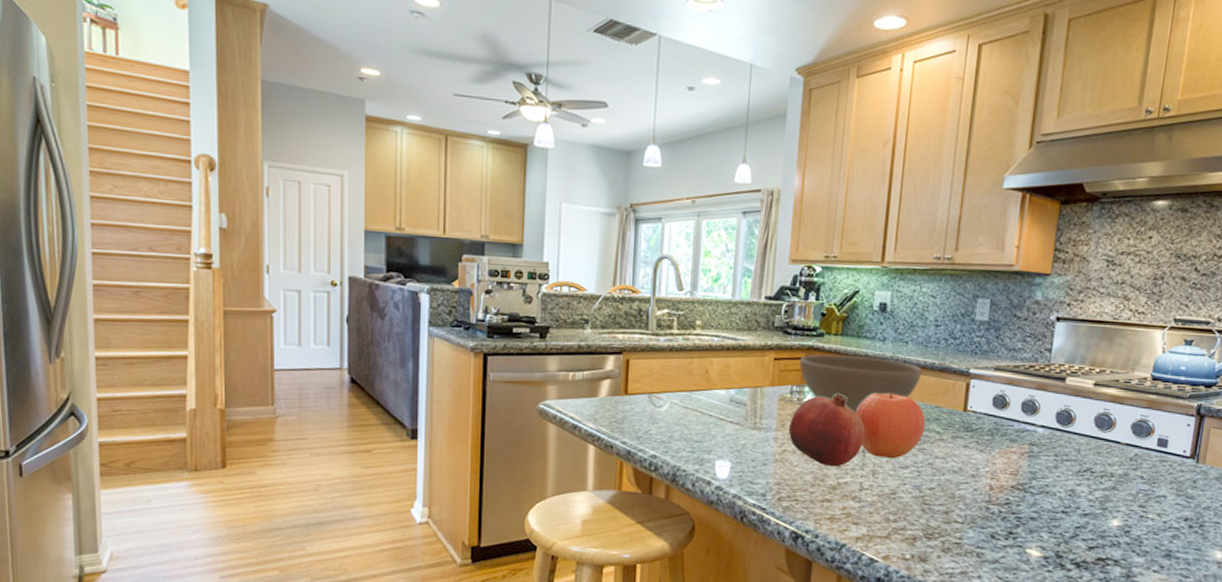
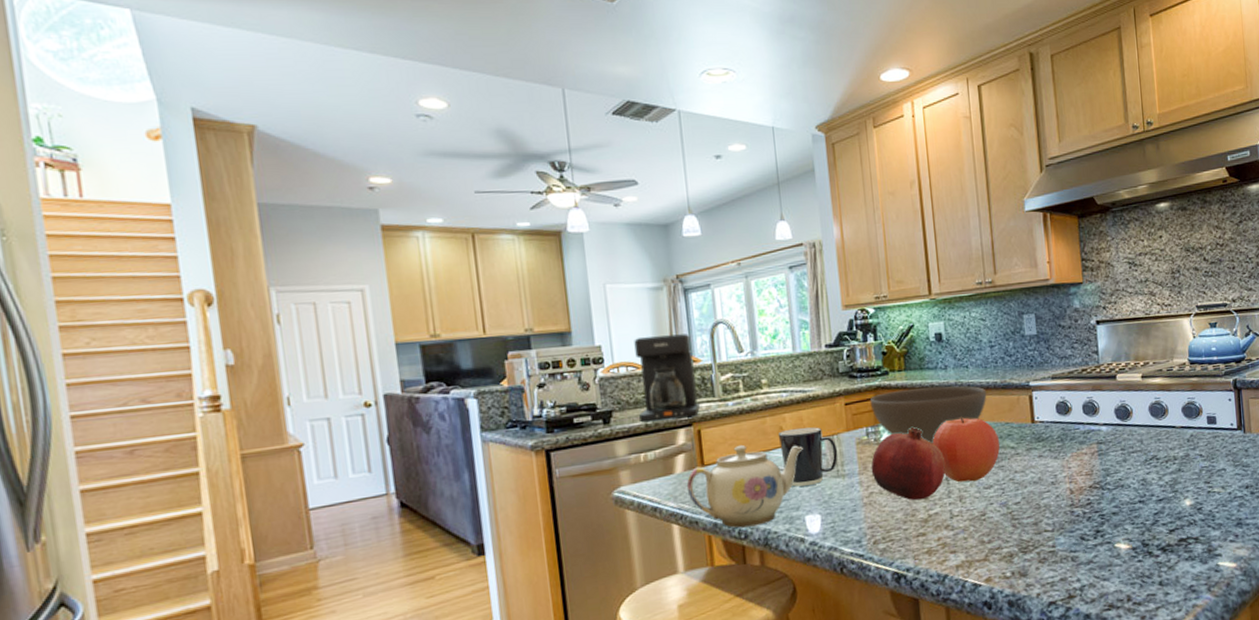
coffee maker: none [574,260,634,346] -> present [634,333,700,422]
teapot: none [607,380,725,461] -> present [686,444,803,528]
mug: none [702,374,759,432] -> present [778,427,838,487]

